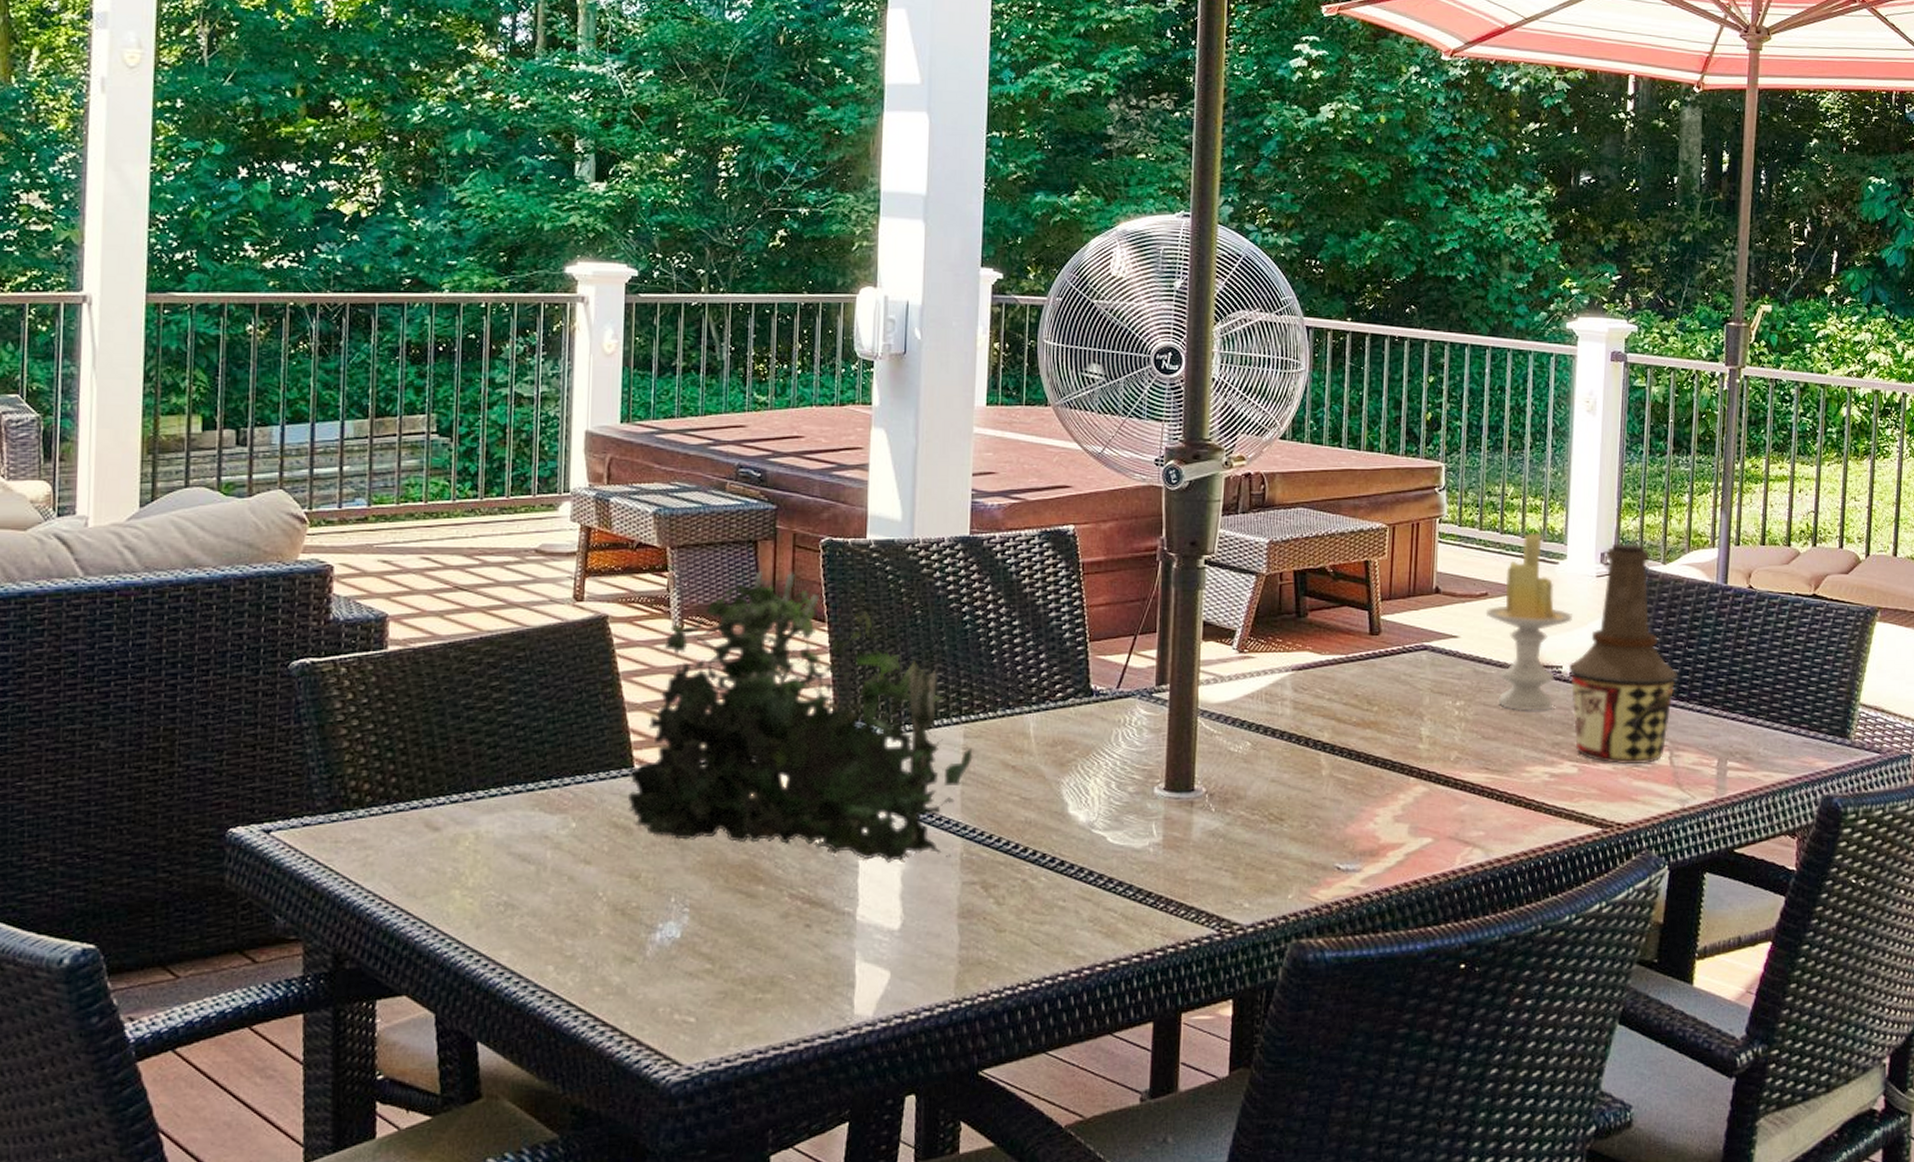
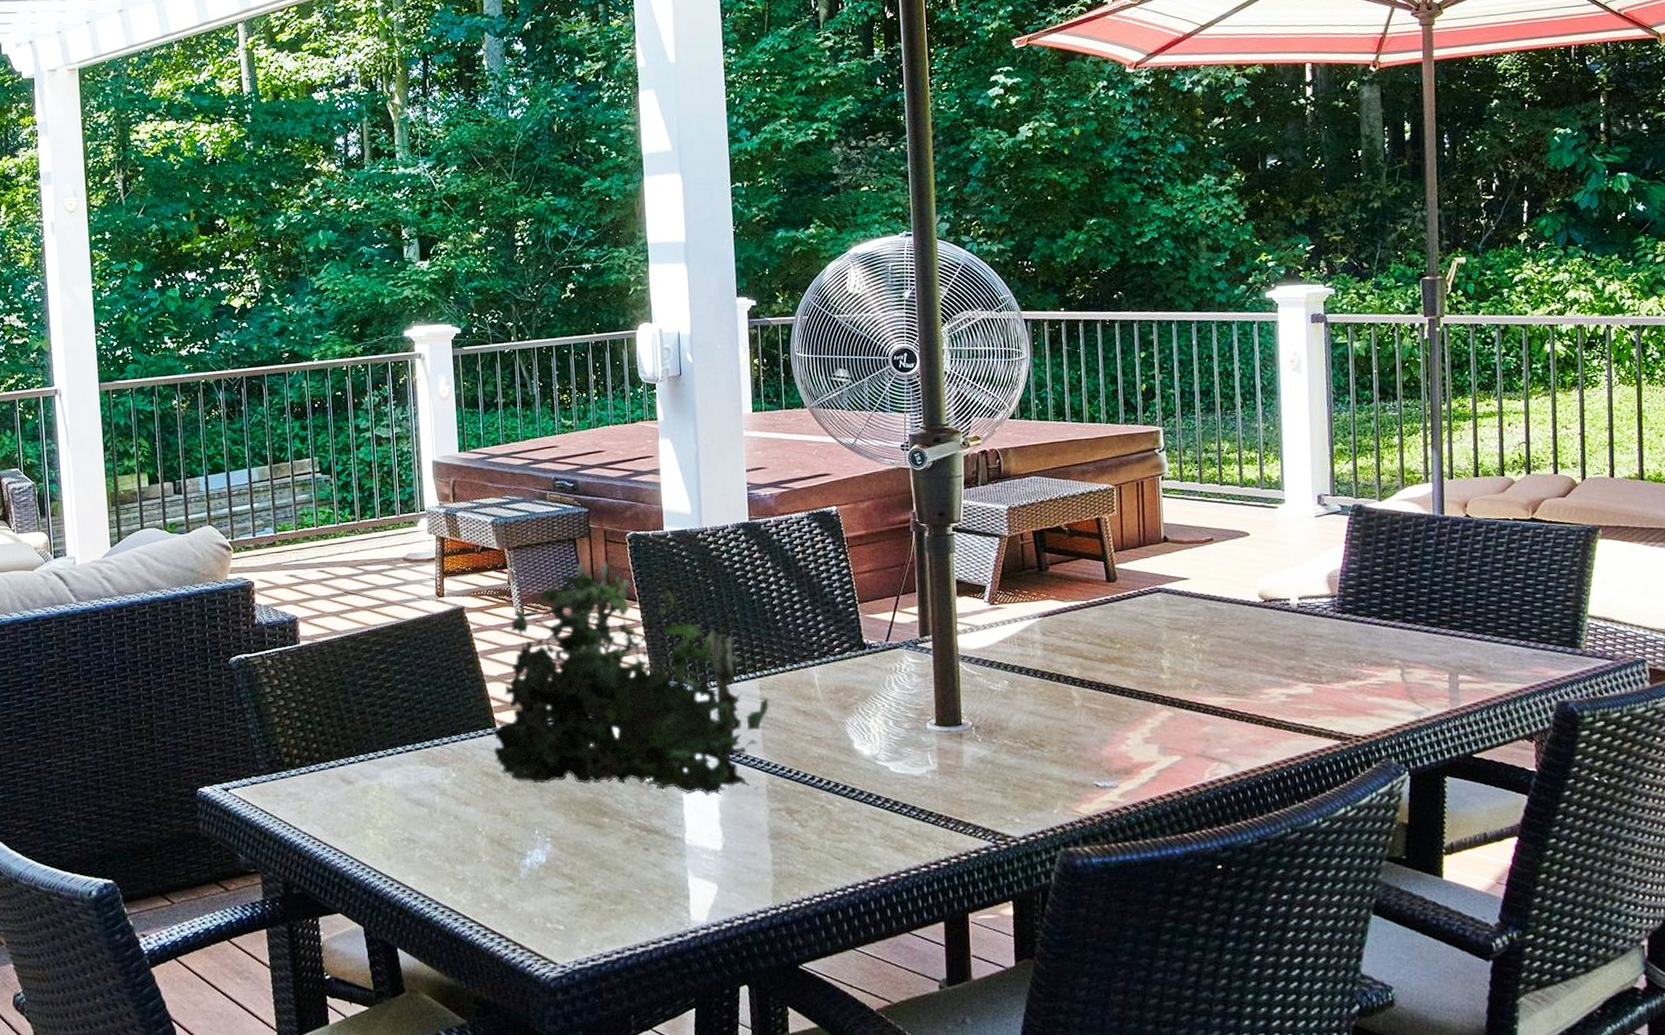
candle: present [1485,533,1573,711] -> none [1212,482,1296,641]
bottle: present [1569,543,1677,765] -> none [1296,484,1402,683]

